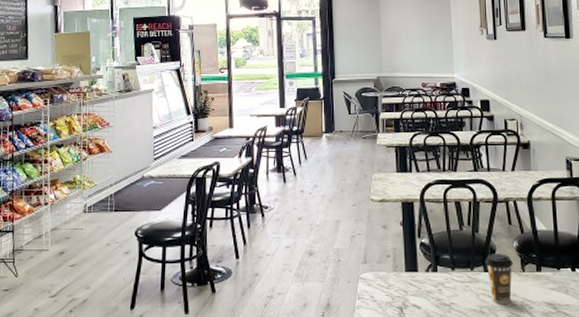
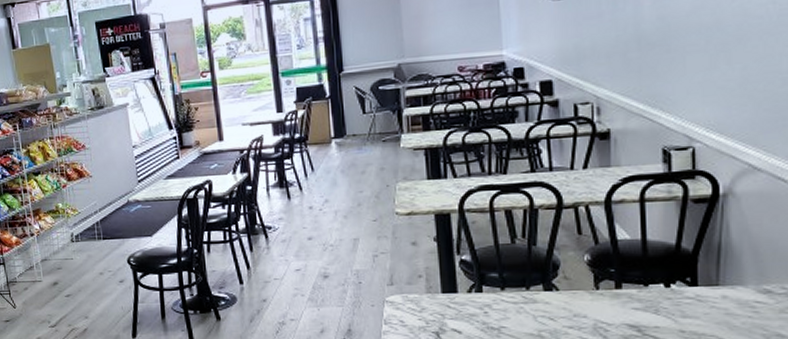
coffee cup: present [485,254,513,303] -> none [546,269,584,326]

